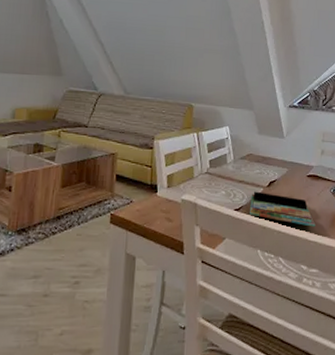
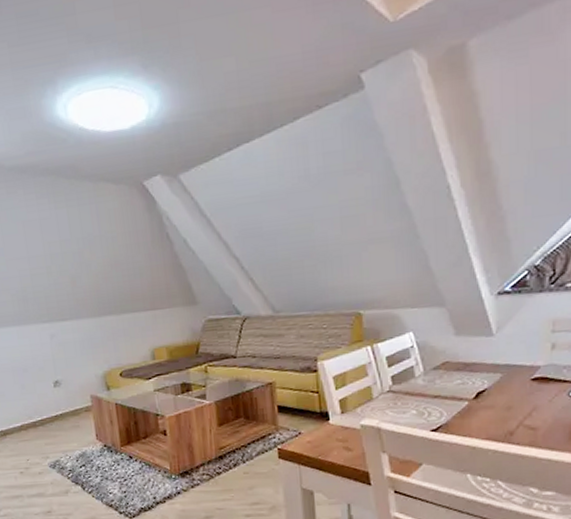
book: present [250,191,316,227] -> none [451,406,548,442]

